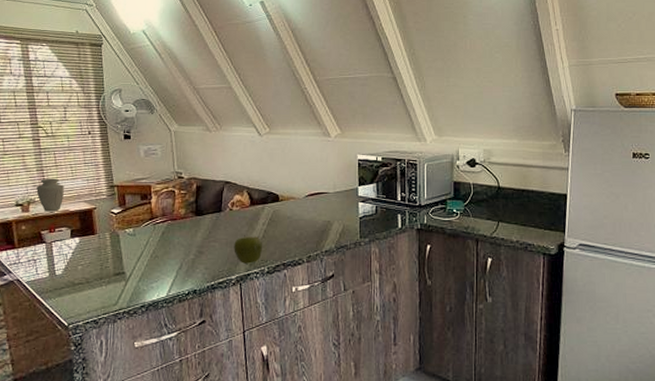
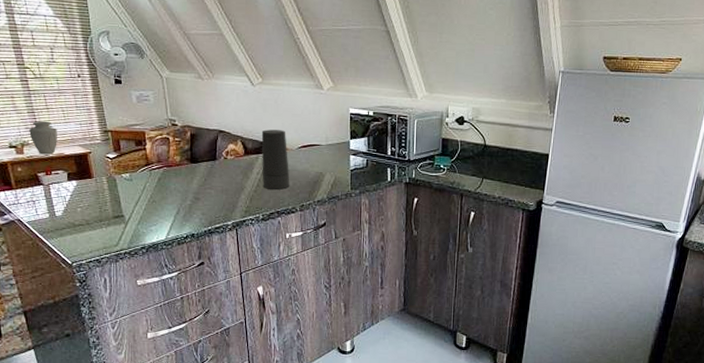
fruit: present [234,235,263,264] -> none [229,183,258,211]
canister: none [268,179,297,240] -> present [261,129,290,190]

